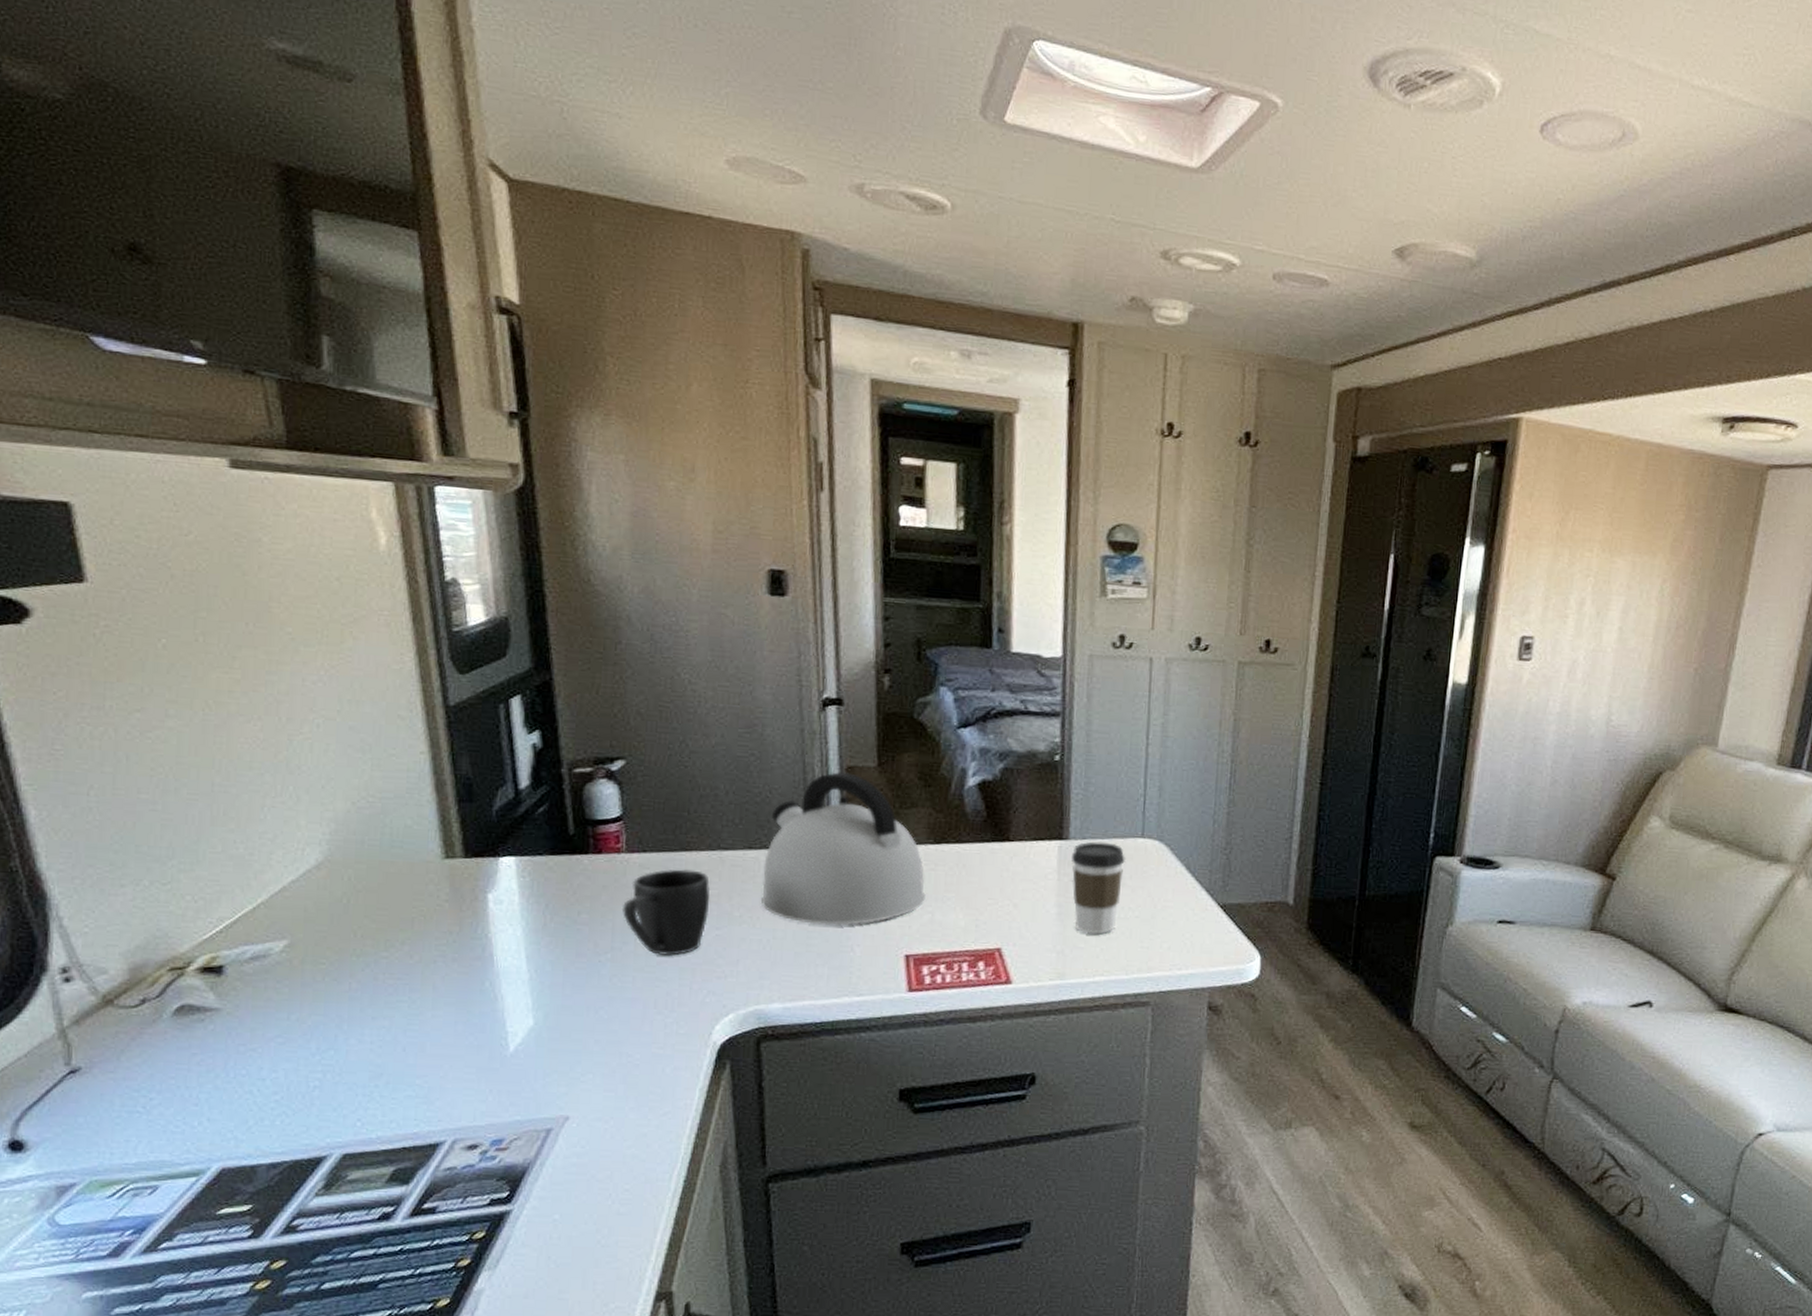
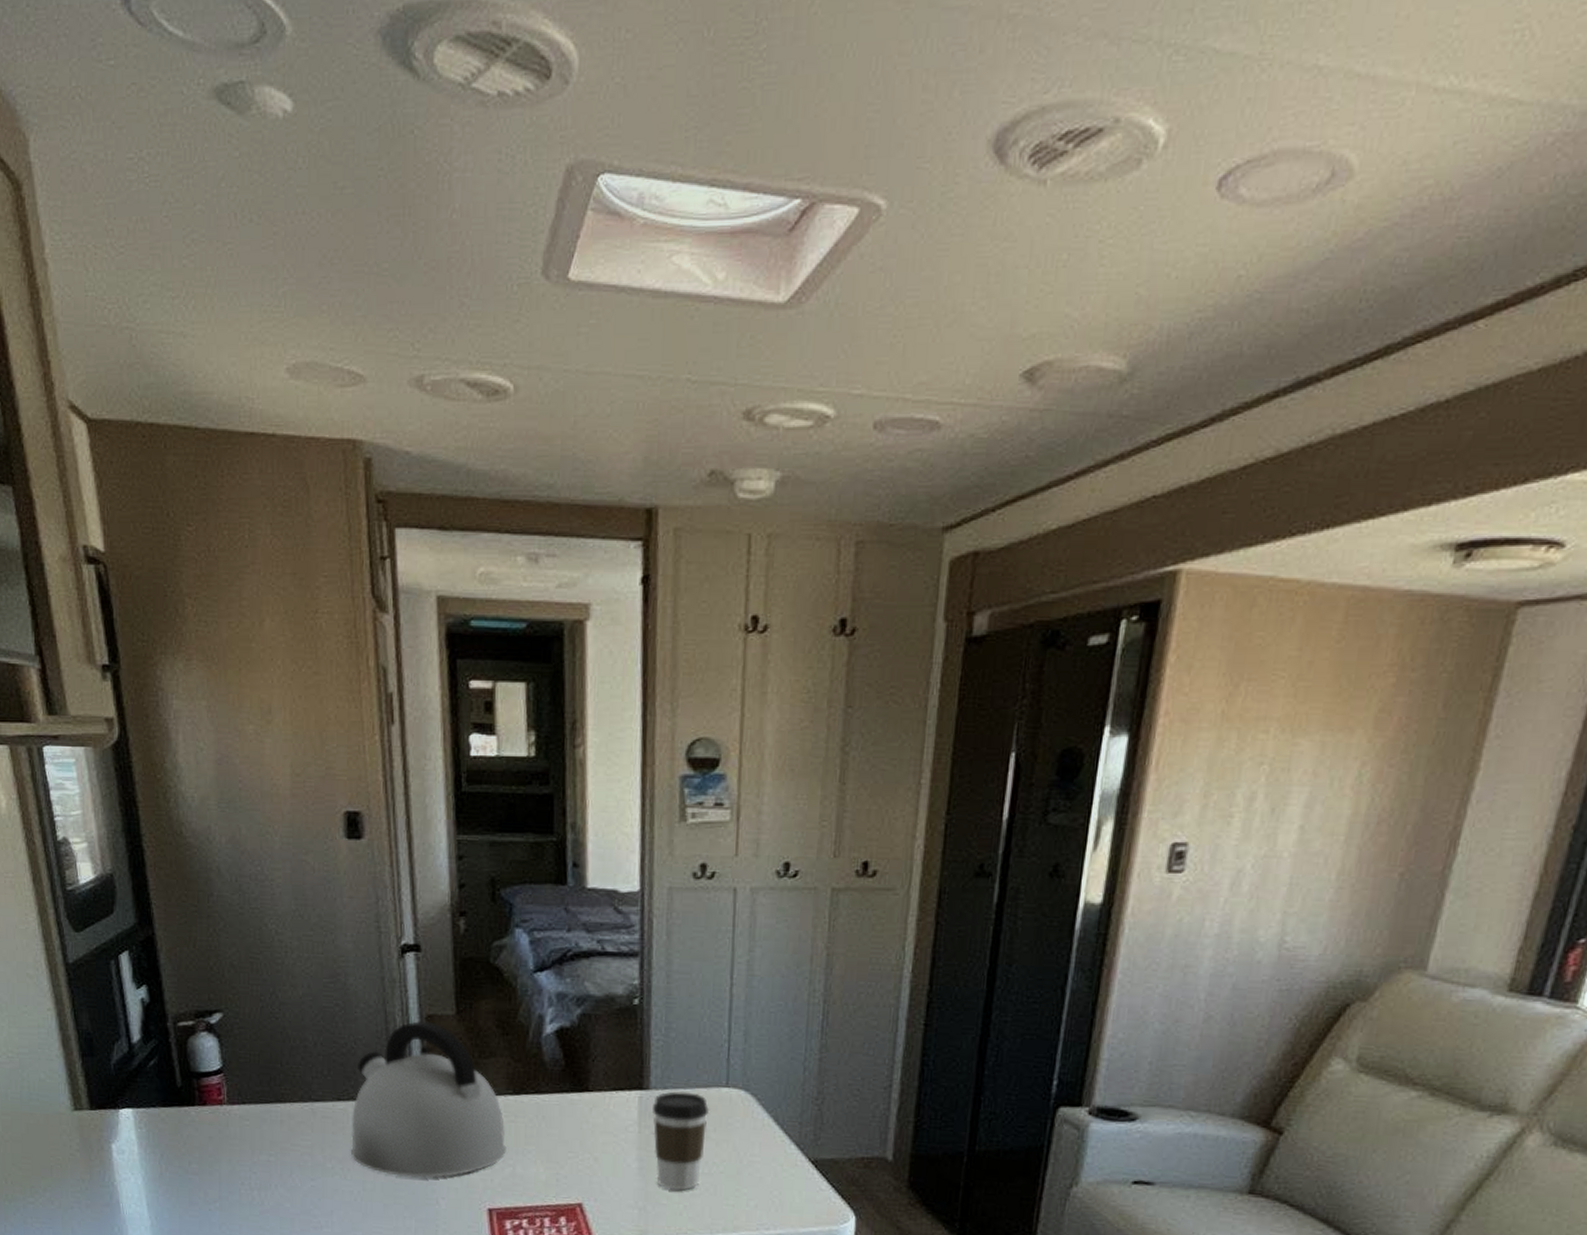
mug: present [621,869,711,956] -> none [226,1120,305,1205]

